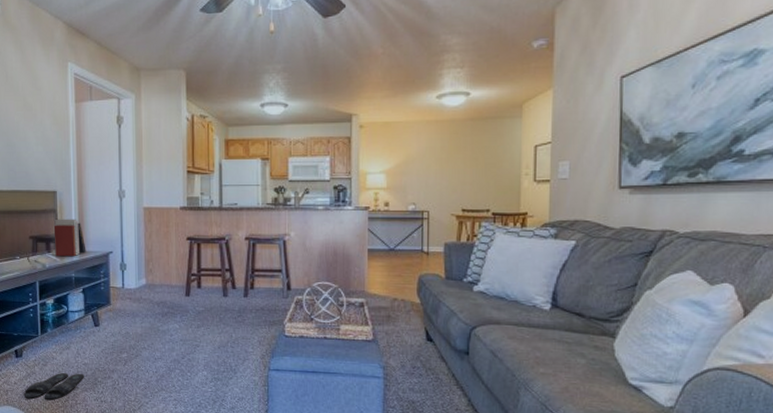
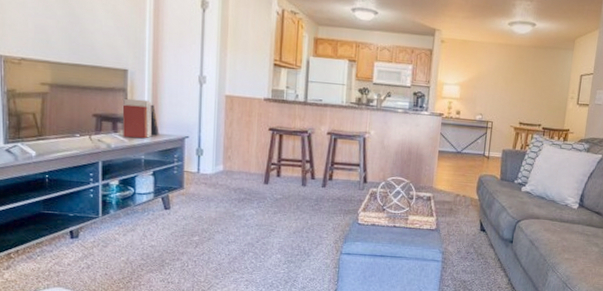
slippers: present [25,373,84,400] -> none [80,254,150,281]

